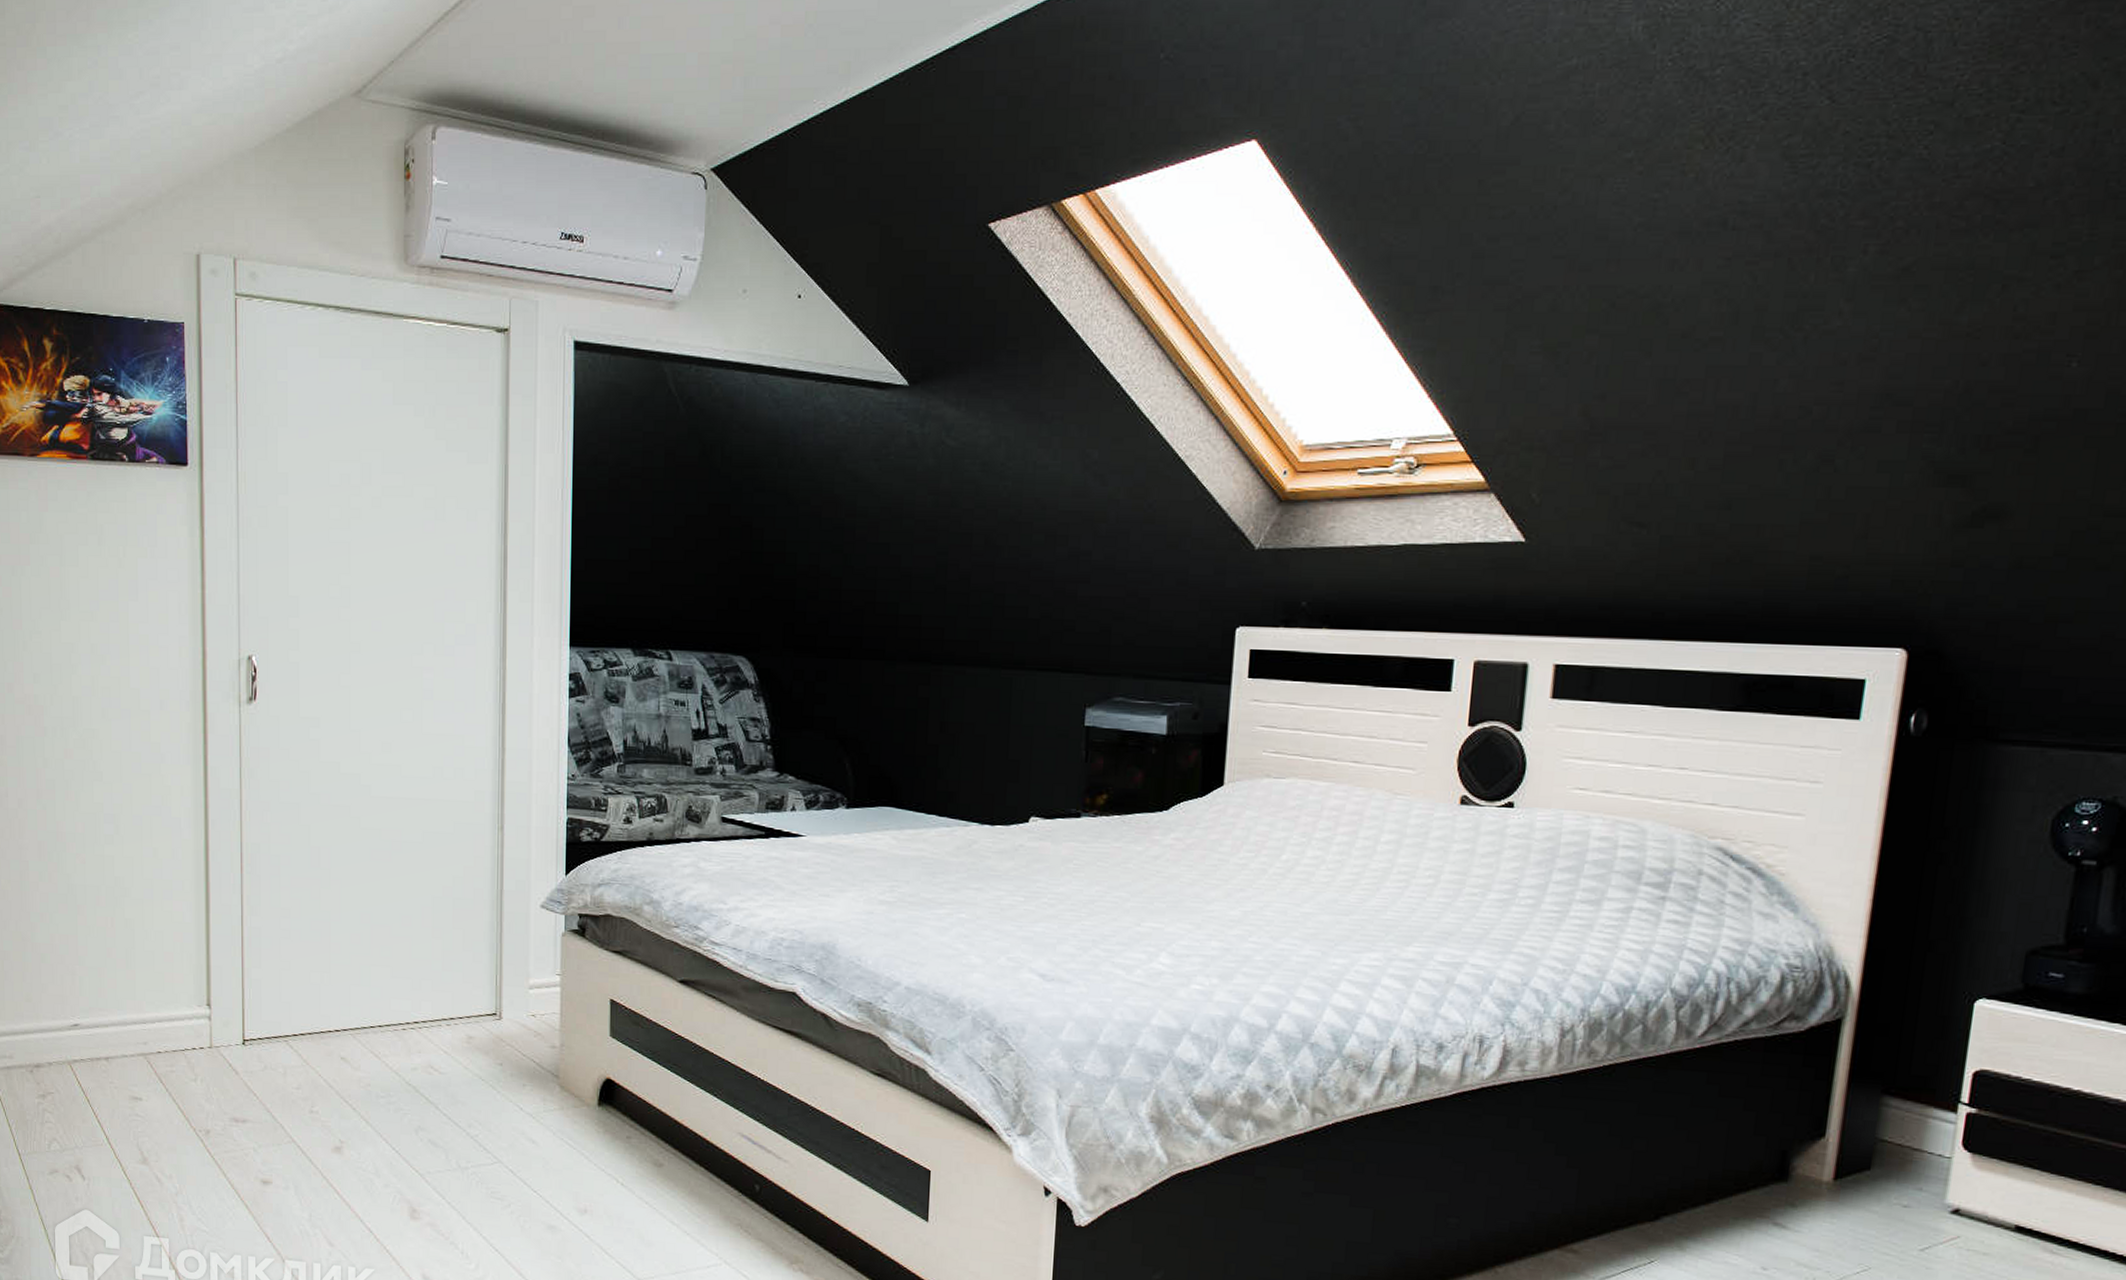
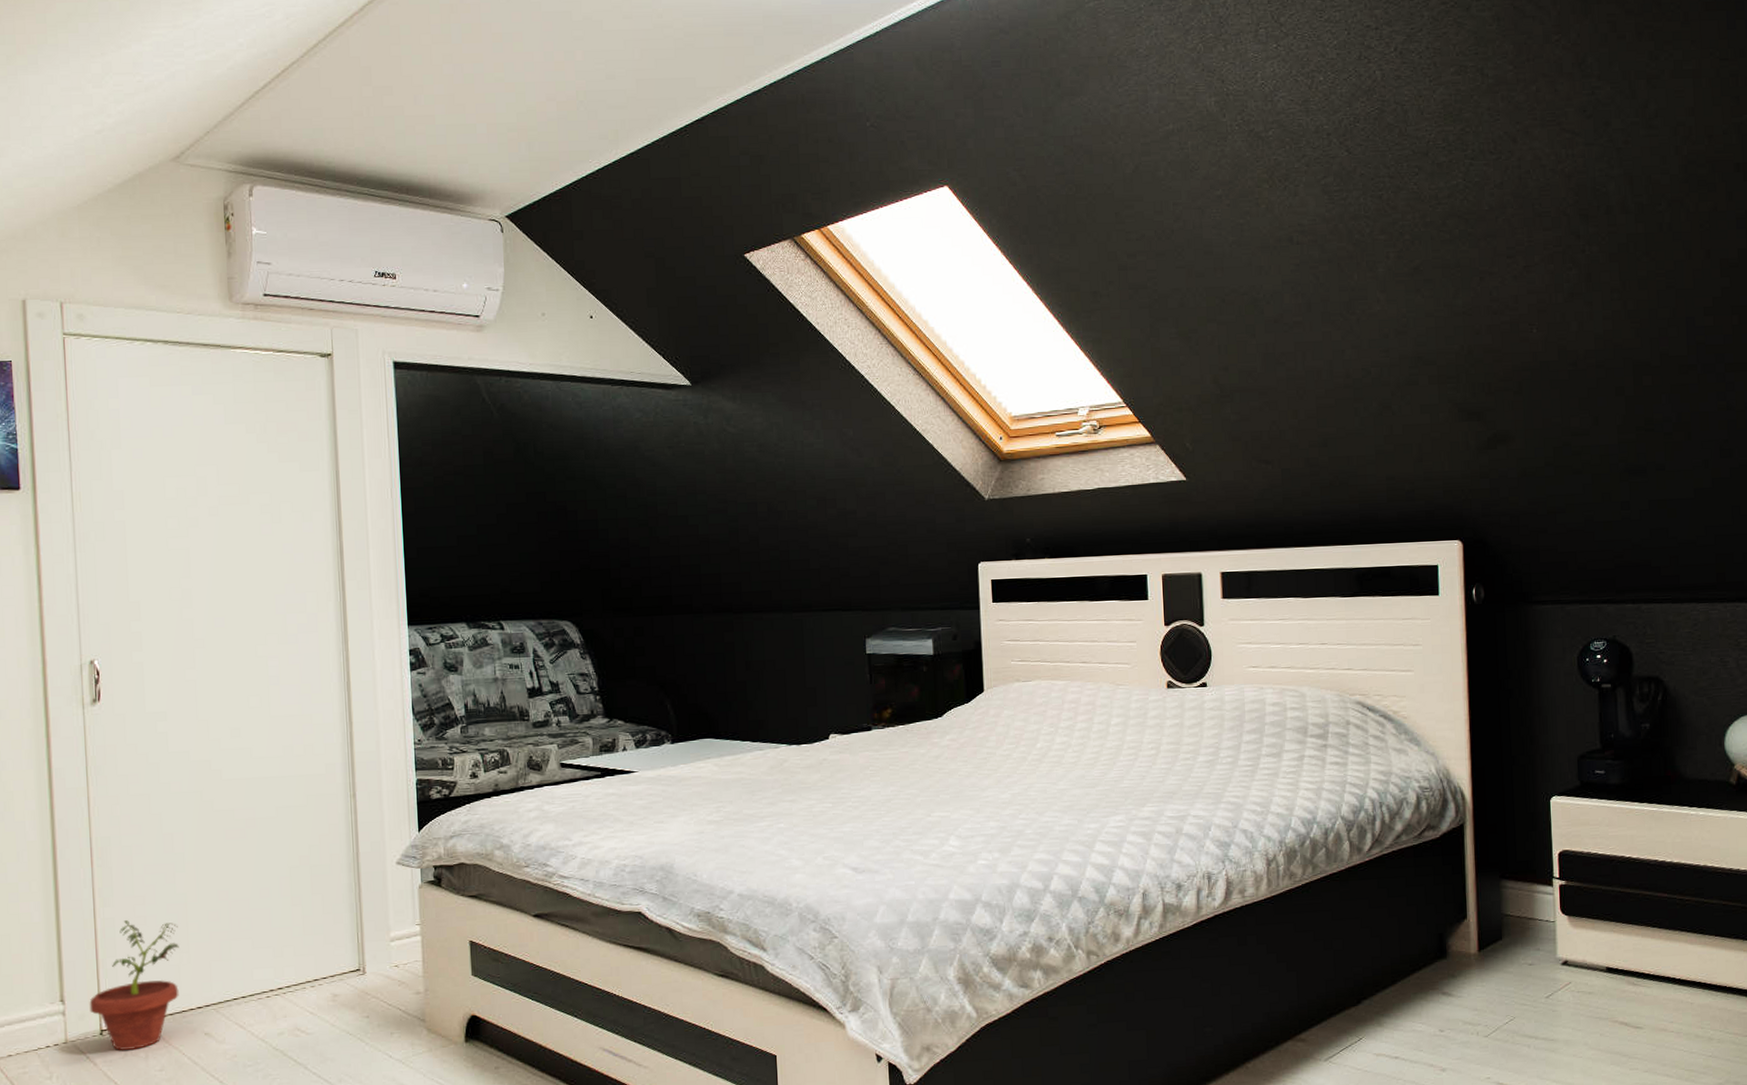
potted plant: none [234,932,321,1064] -> present [89,920,179,1051]

